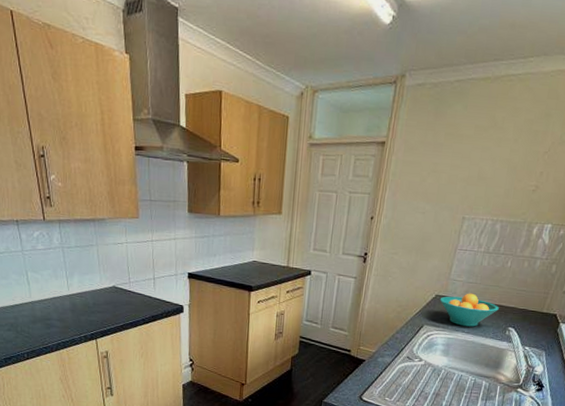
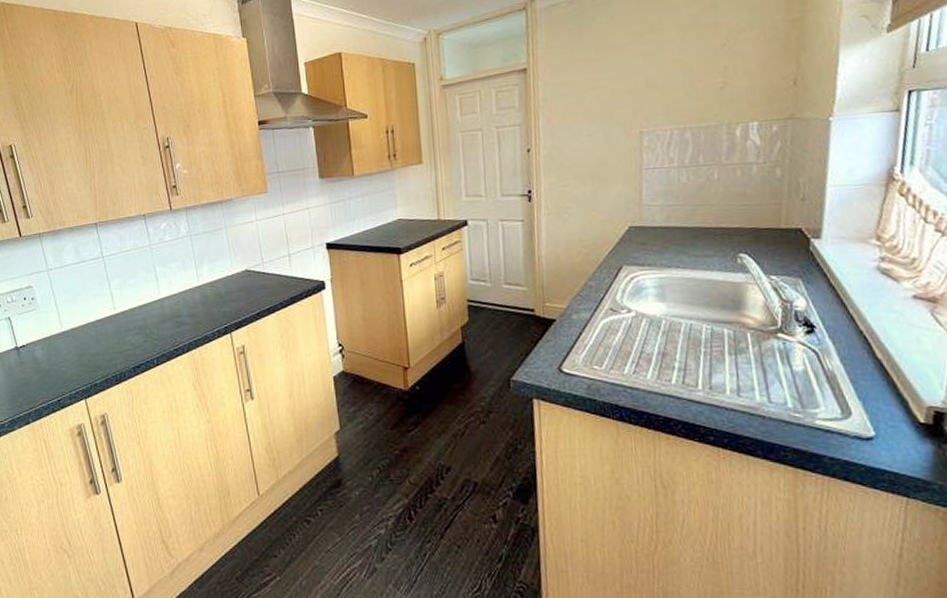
fruit bowl: present [439,293,499,327] -> none [635,218,719,260]

